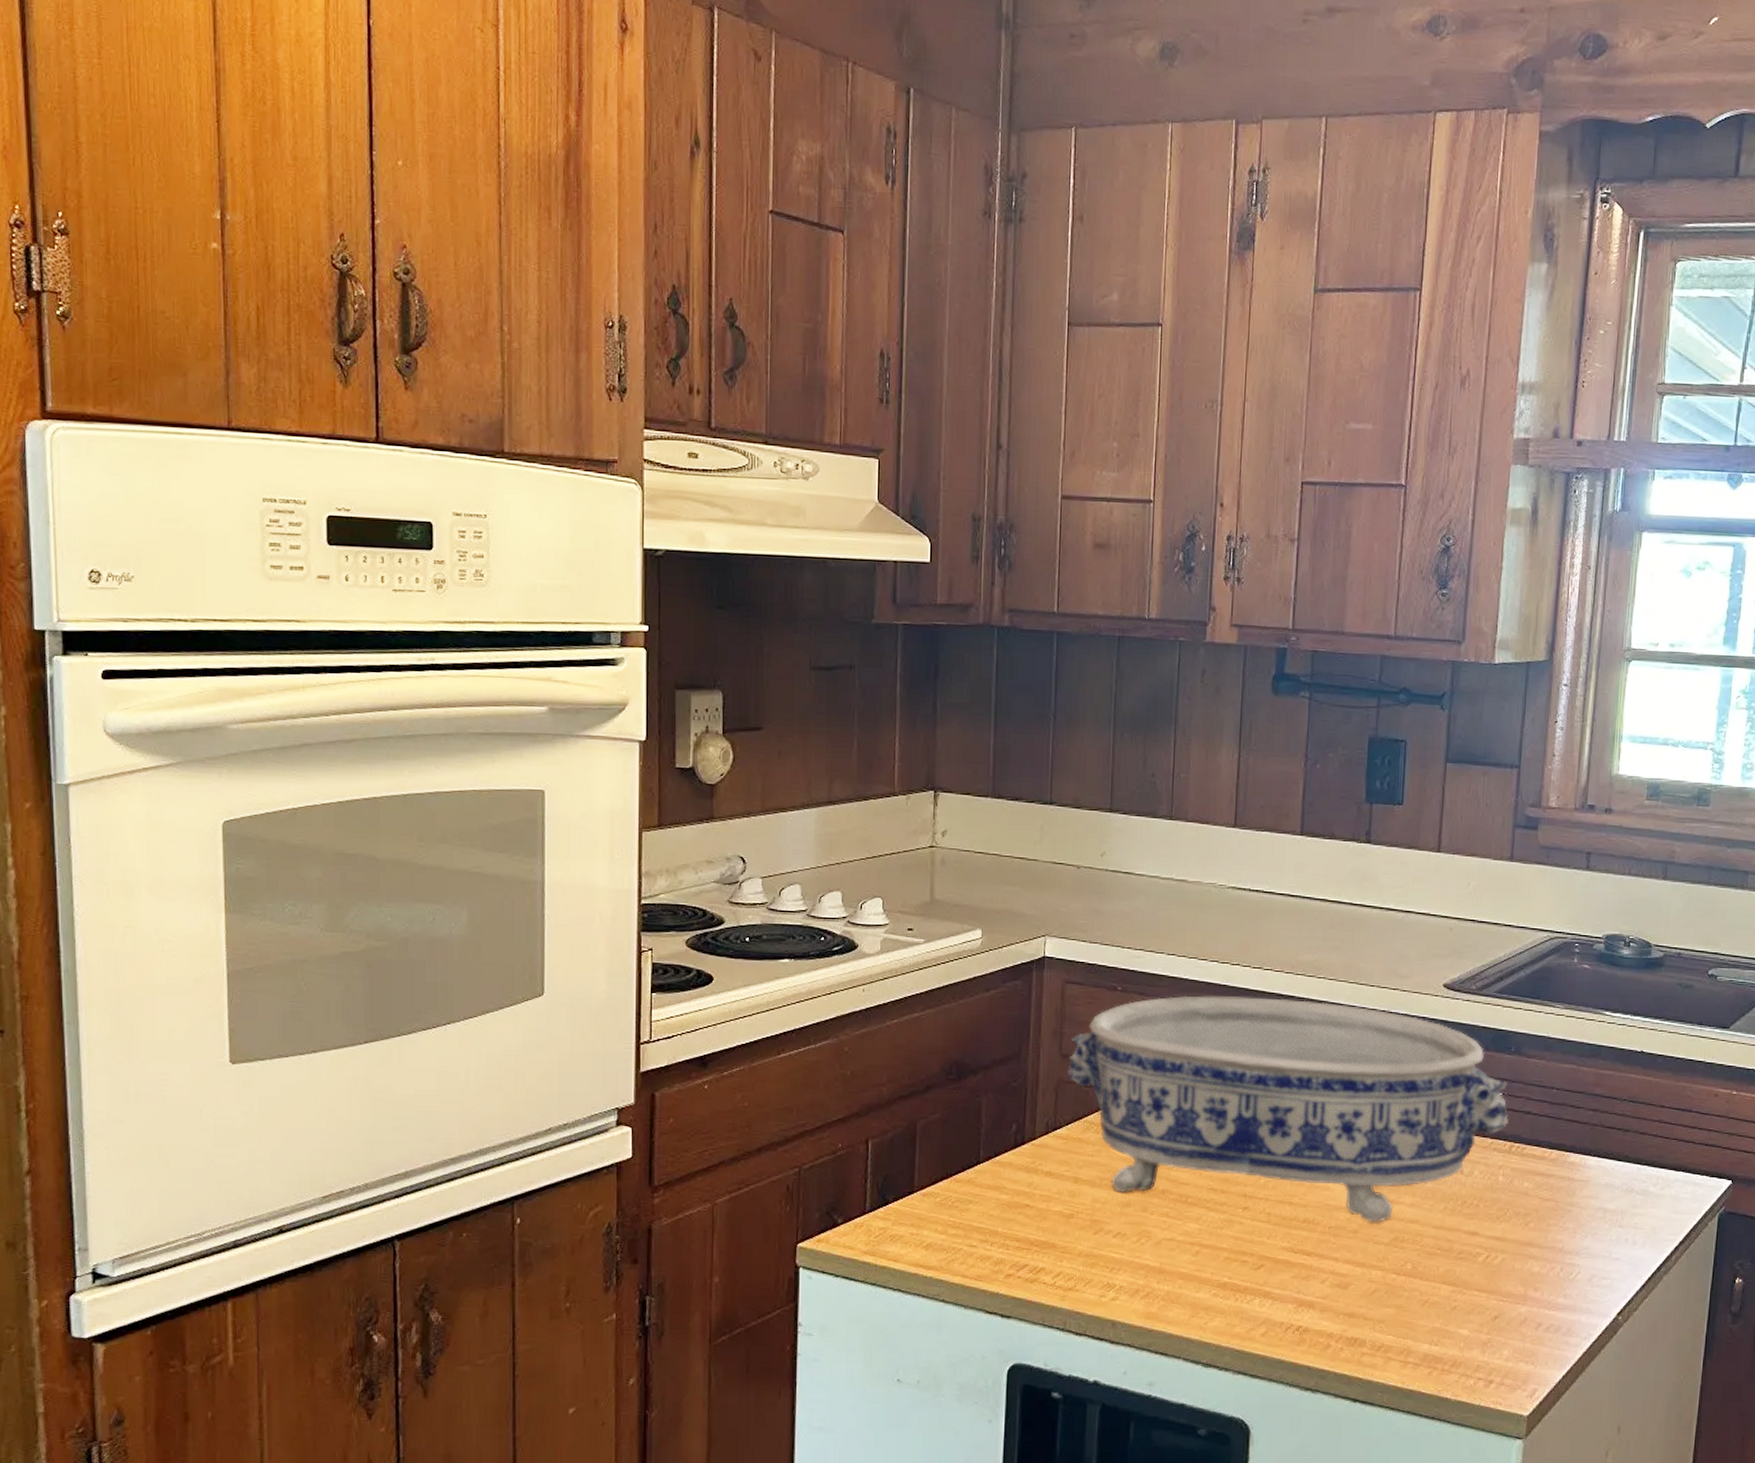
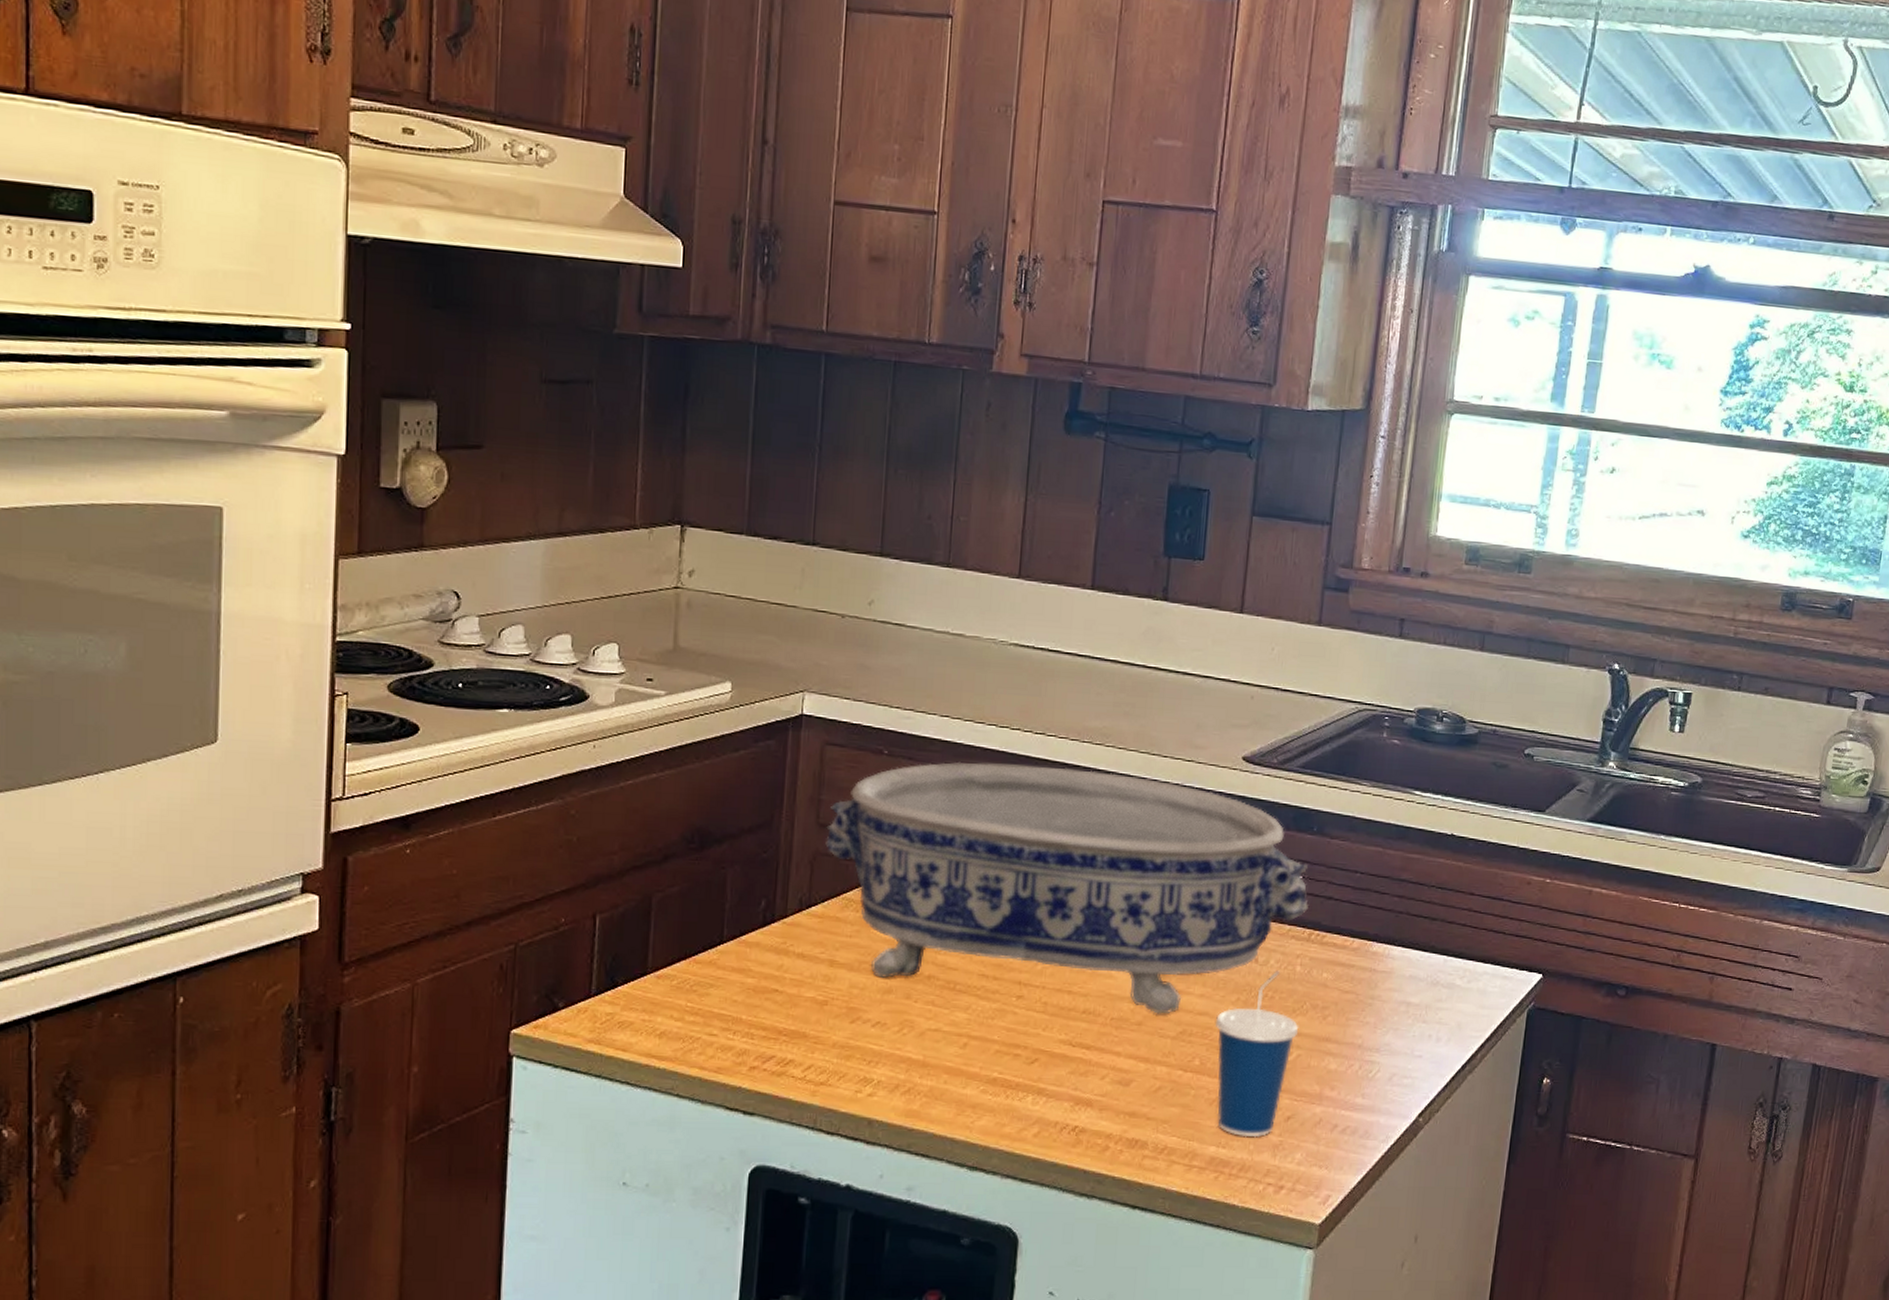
cup: none [1425,1181,1503,1336] -> present [1215,970,1299,1138]

